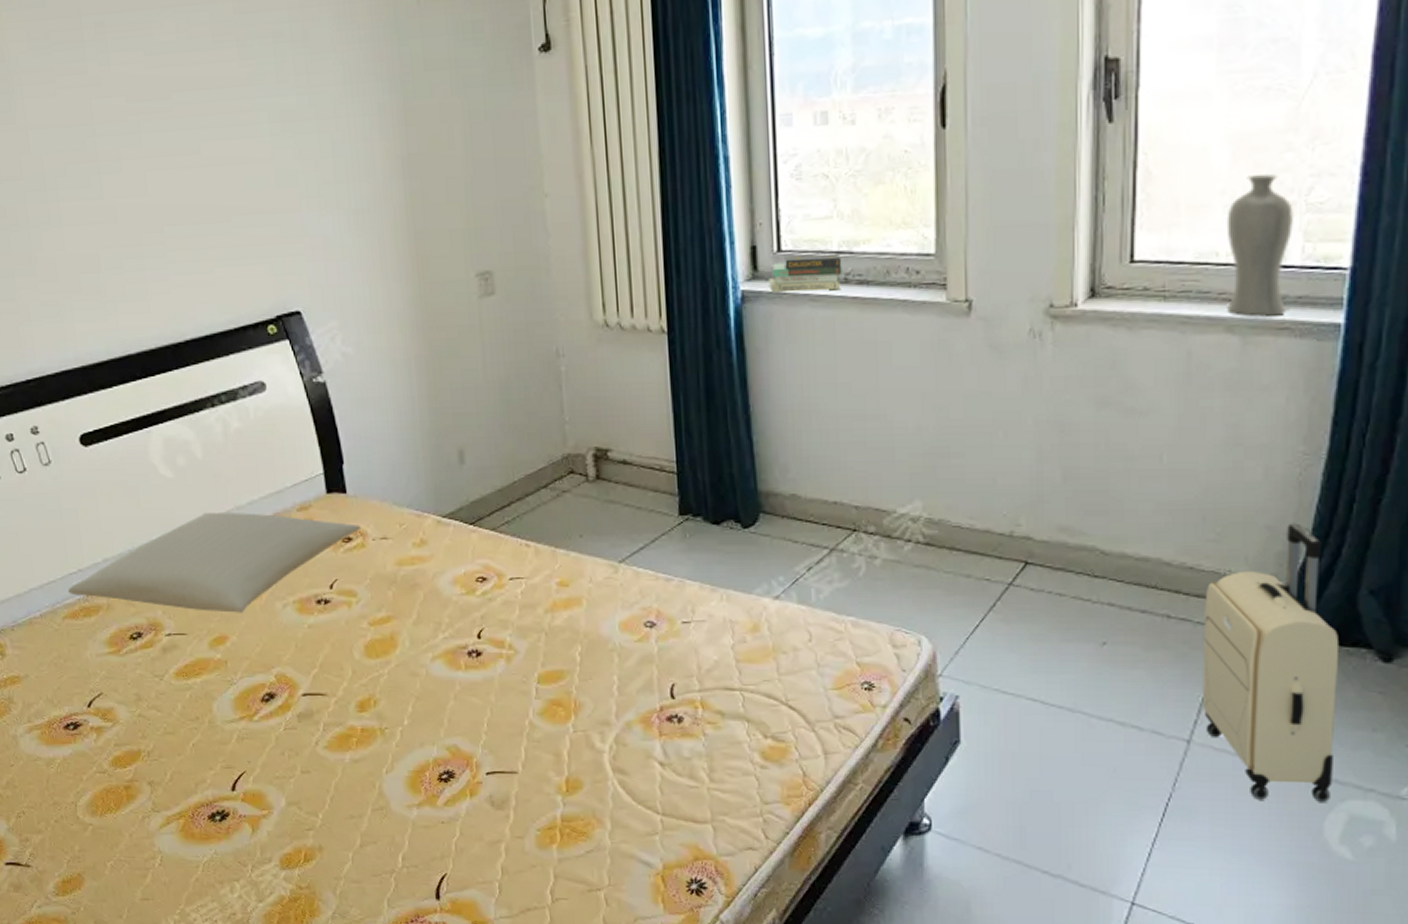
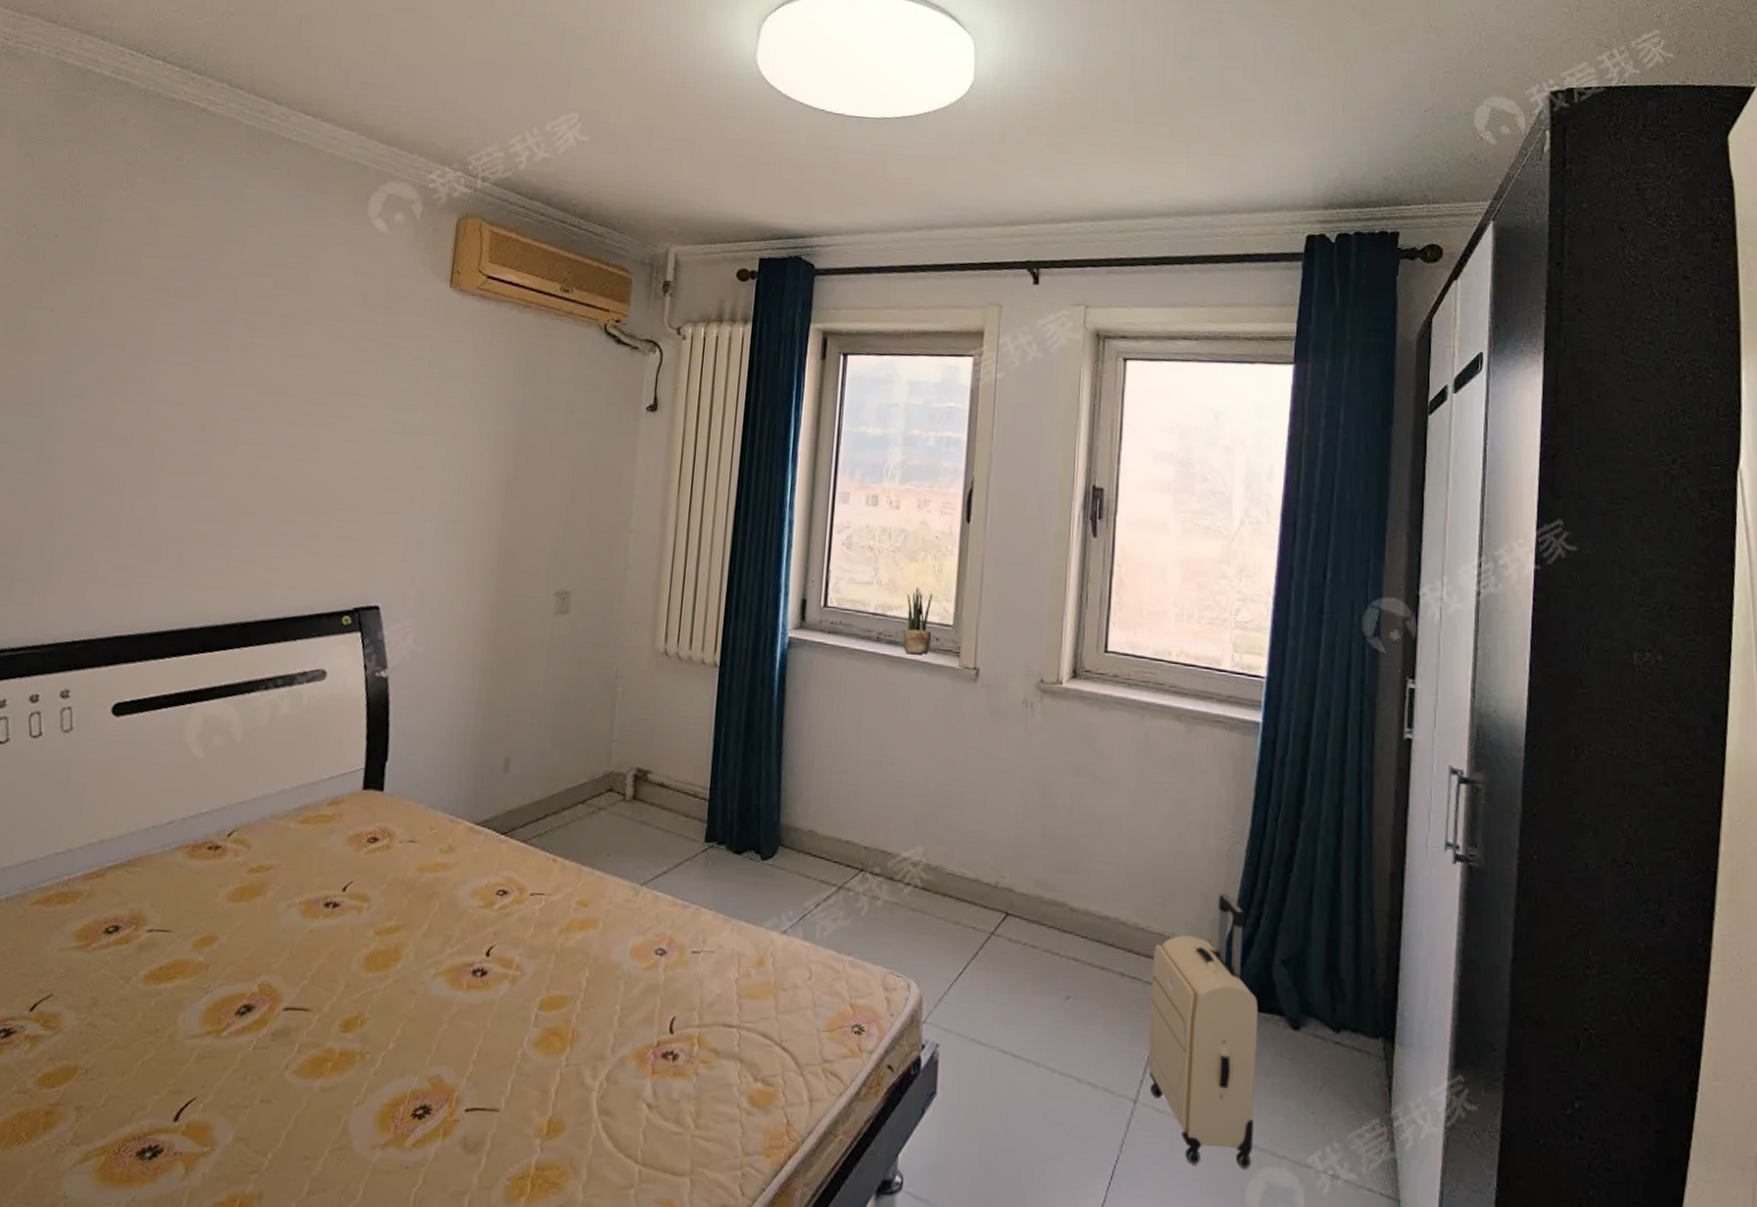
pillow: present [68,513,361,613] -> none [48,799,391,912]
books: present [768,253,842,293] -> none [813,611,877,647]
potted plant: none [875,214,910,293] -> present [903,587,934,656]
vase: present [1226,173,1294,319] -> none [1176,593,1226,712]

